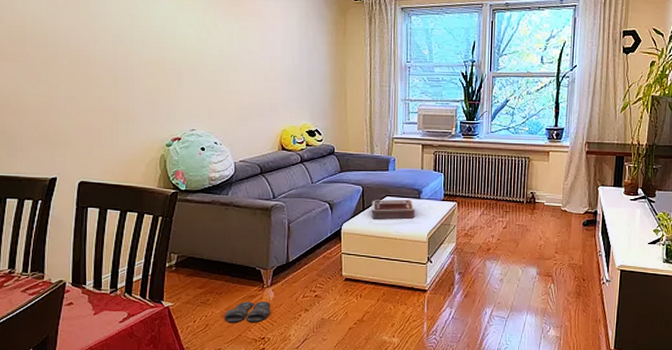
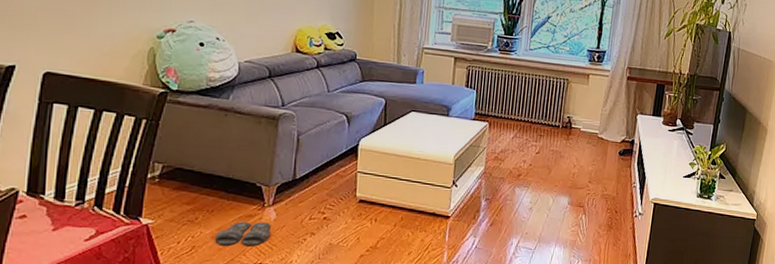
decorative tray: present [372,199,416,220] -> none [394,114,443,138]

